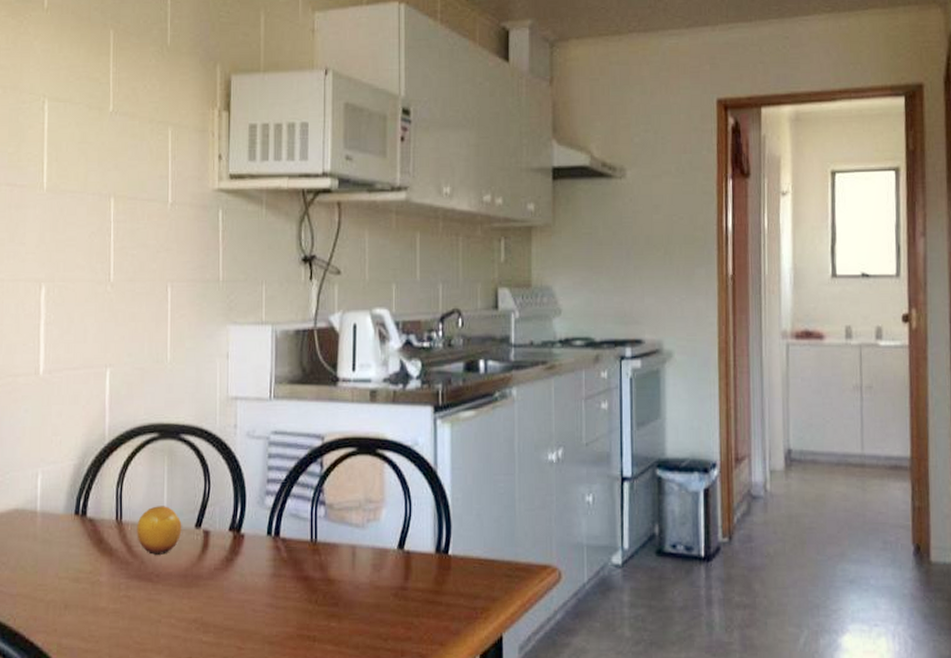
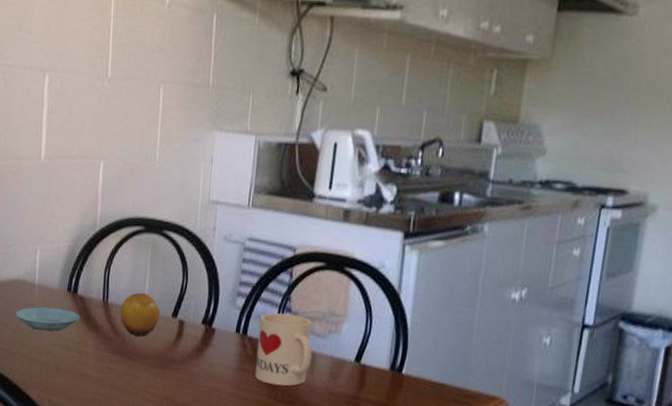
saucer: none [15,536,90,564] -> present [16,307,80,331]
mug: none [291,507,351,588] -> present [254,313,312,386]

